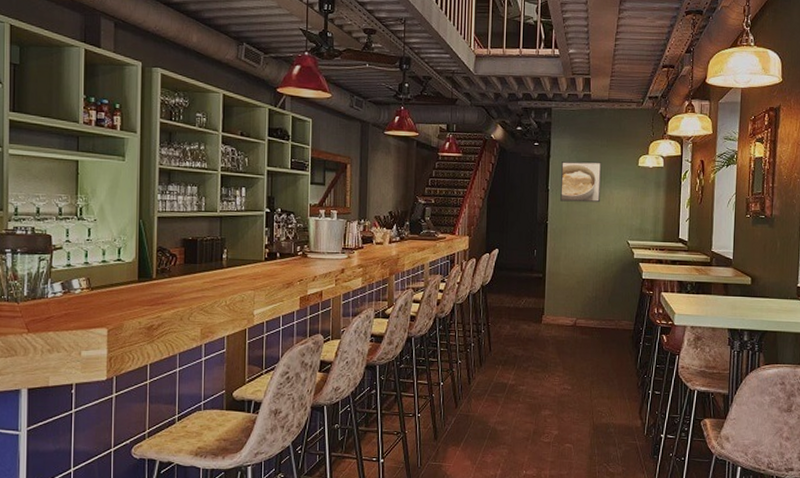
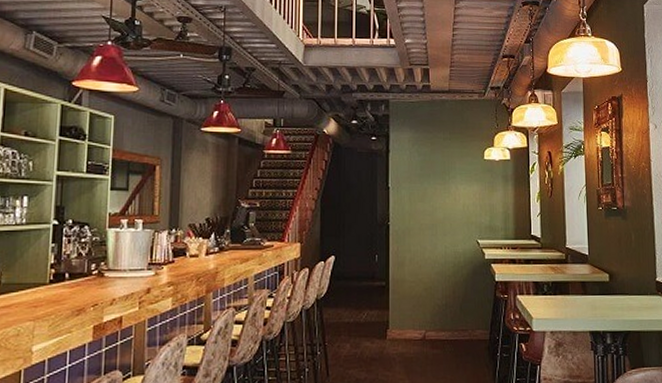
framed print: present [560,161,602,203] -> none [402,155,446,200]

